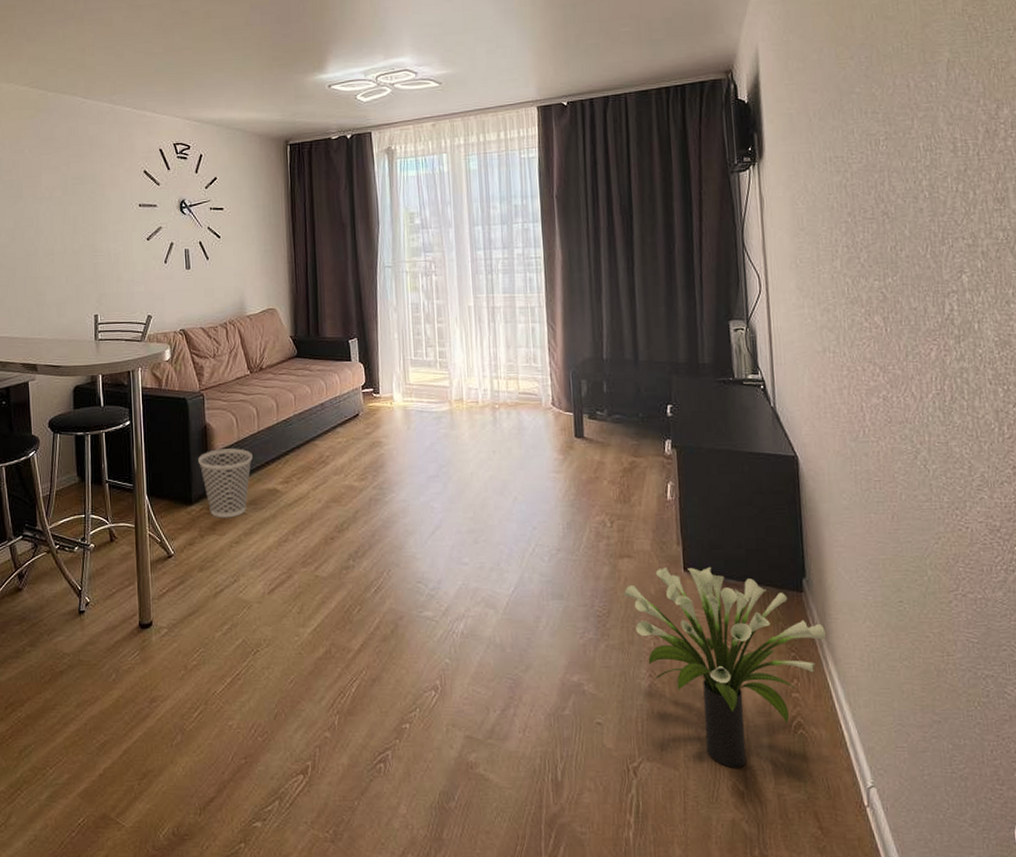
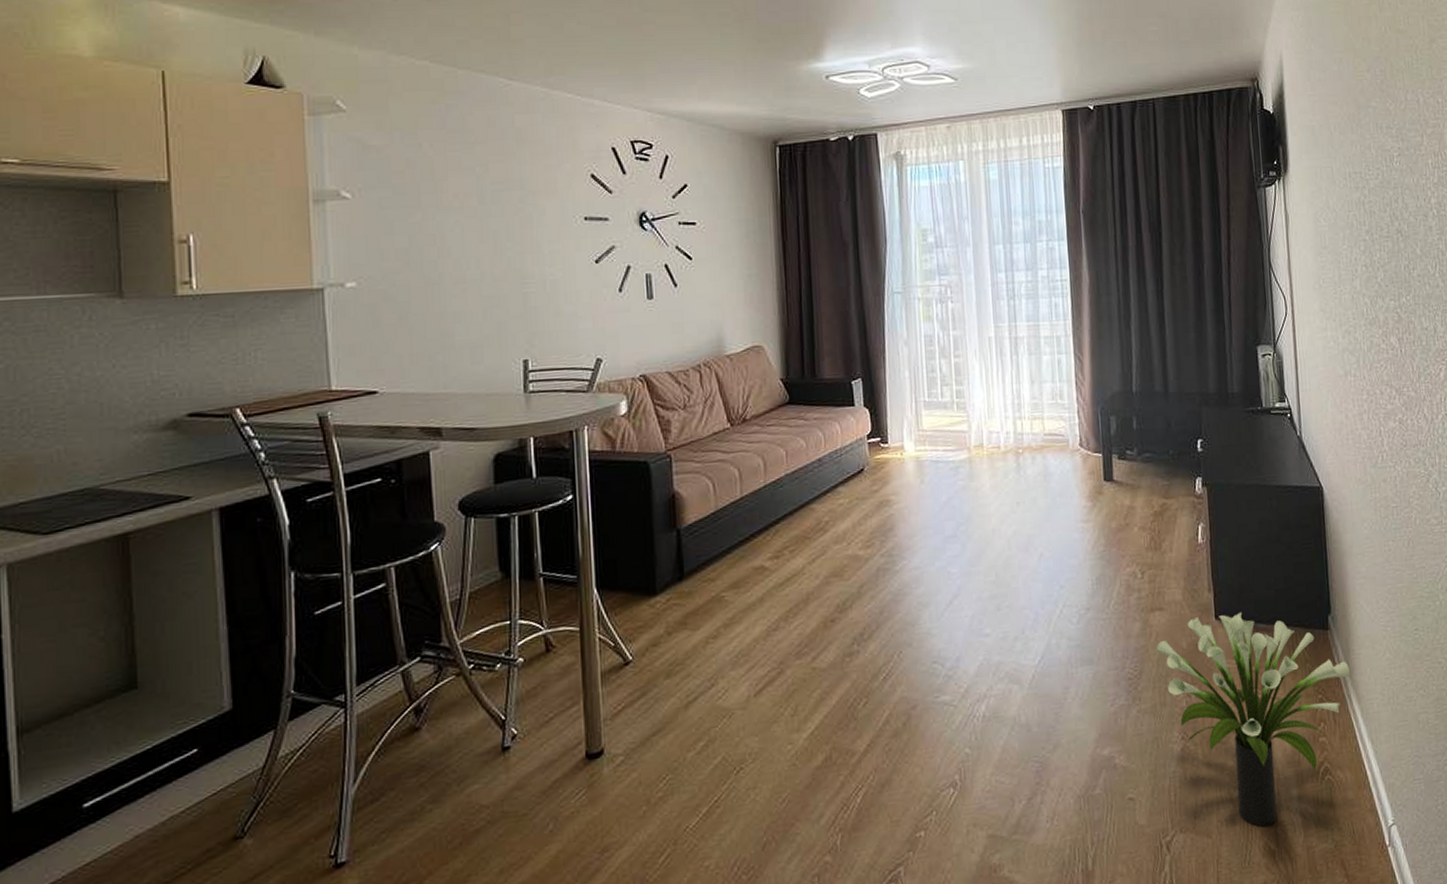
wastebasket: present [198,448,253,518] -> none [664,520,734,609]

